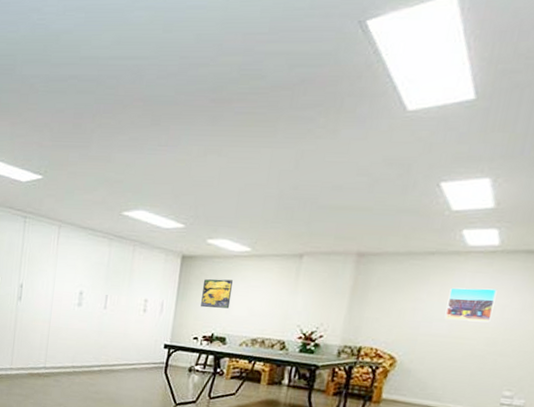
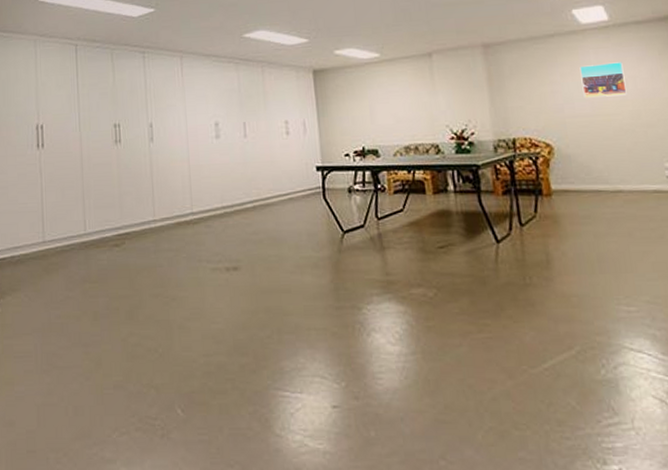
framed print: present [201,279,233,309] -> none [341,88,374,121]

